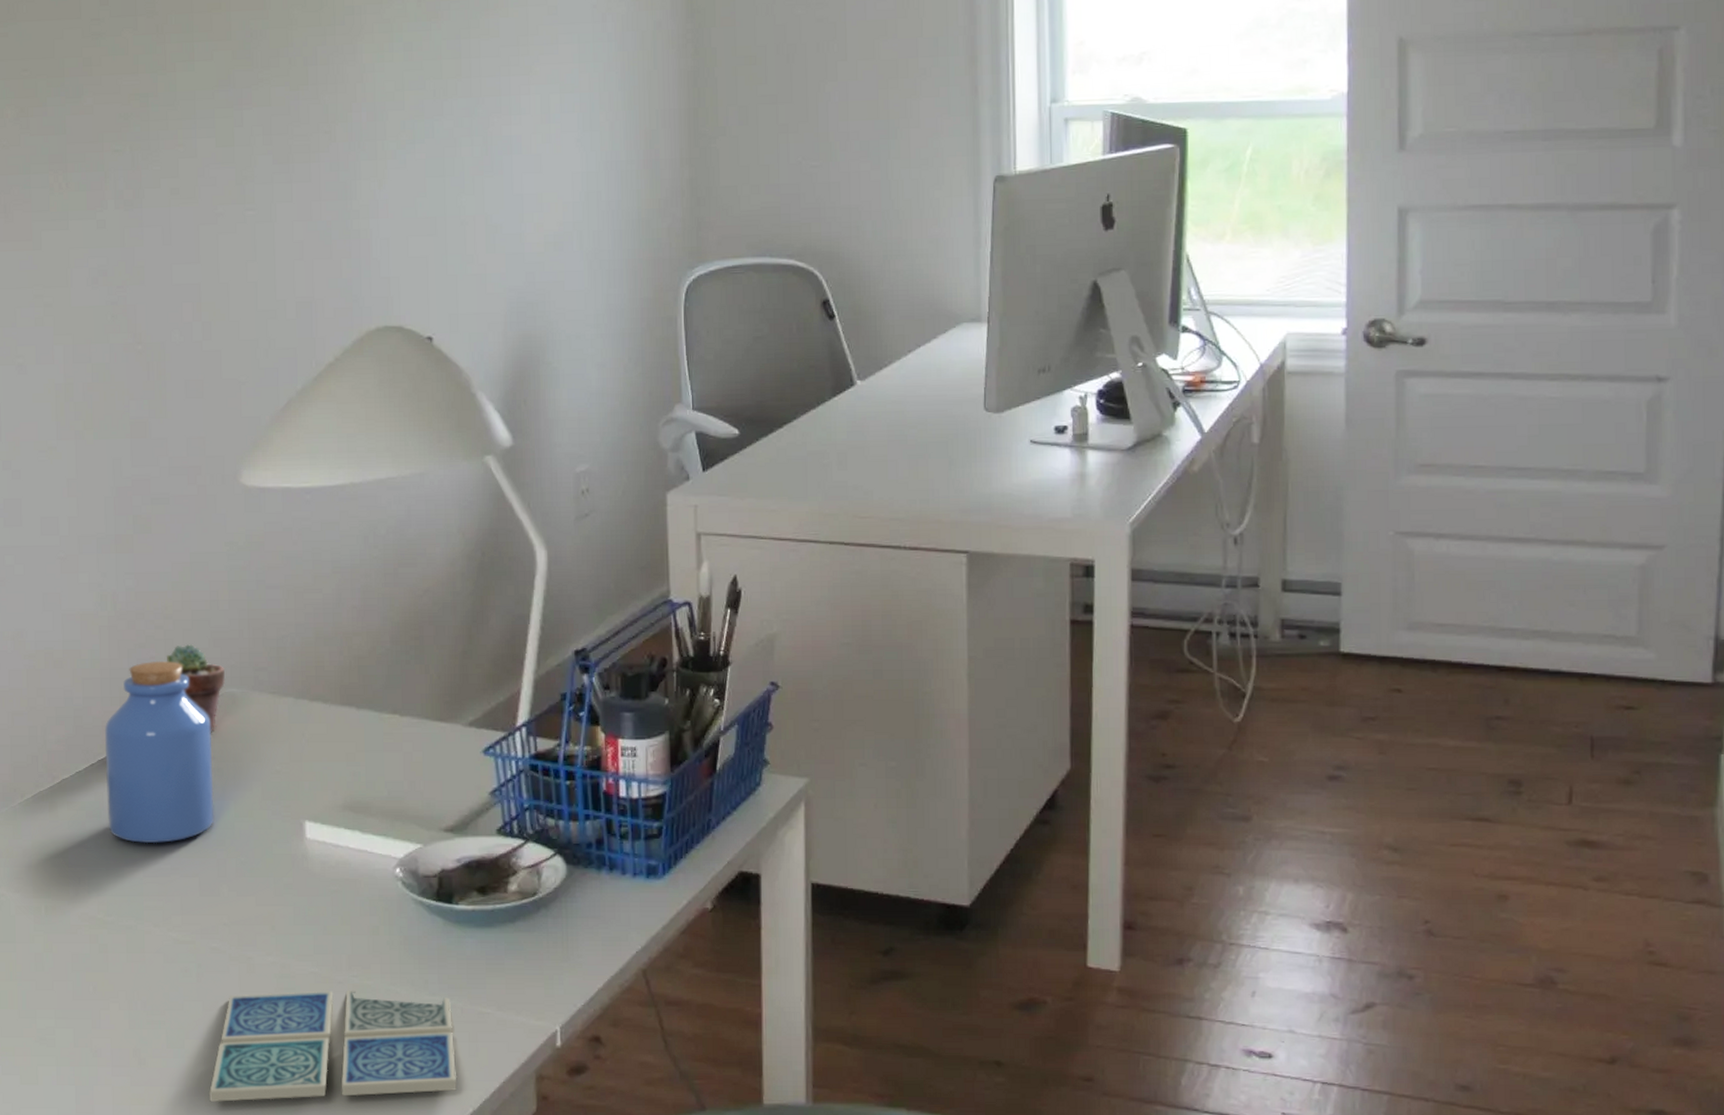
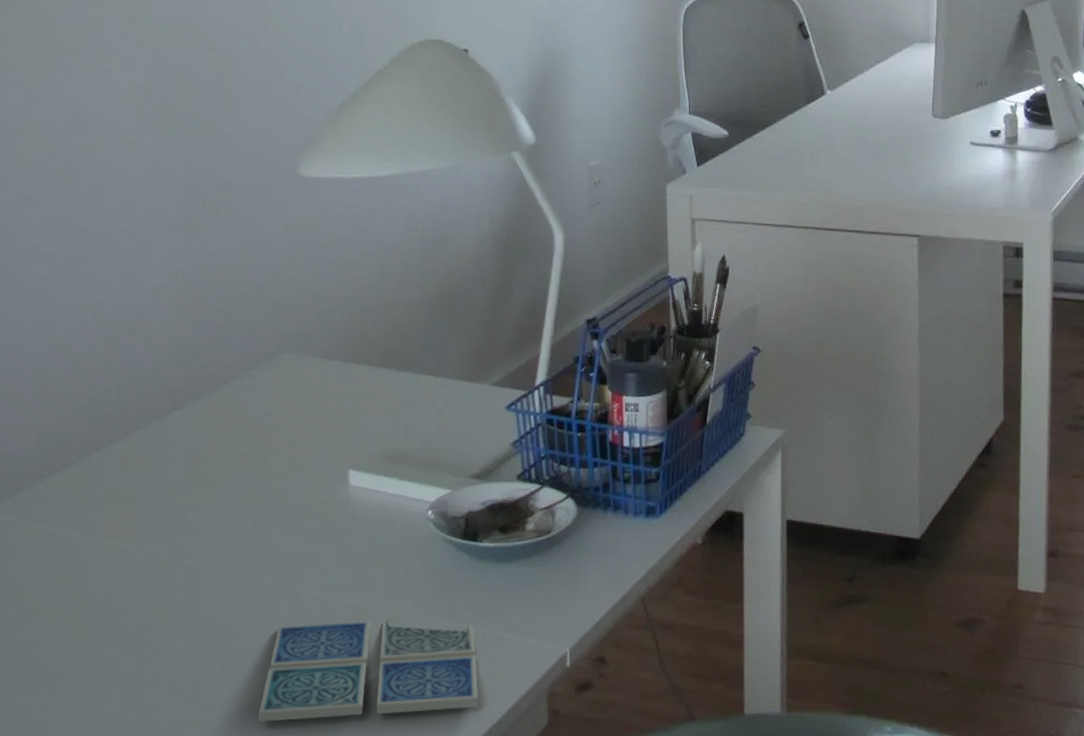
jar: present [104,660,215,844] -> none [172,329,269,491]
potted succulent: present [163,644,226,733] -> none [227,314,282,392]

